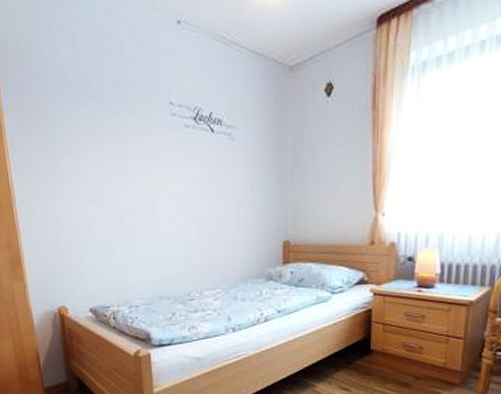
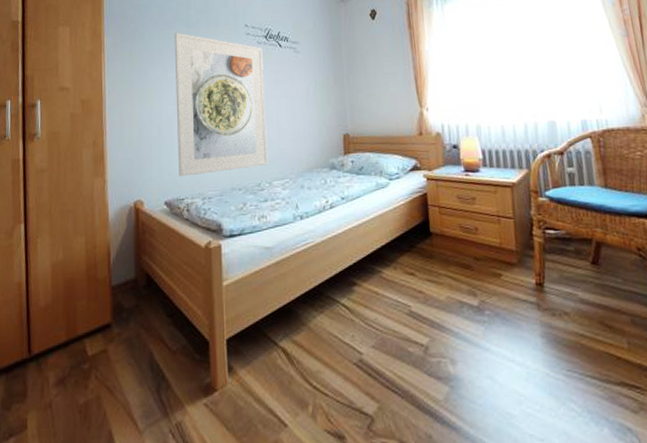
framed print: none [85,111,199,283] -> present [174,33,268,177]

